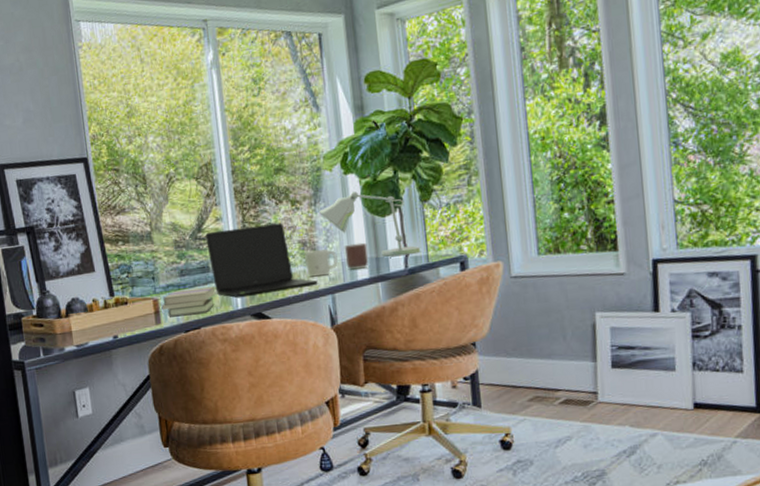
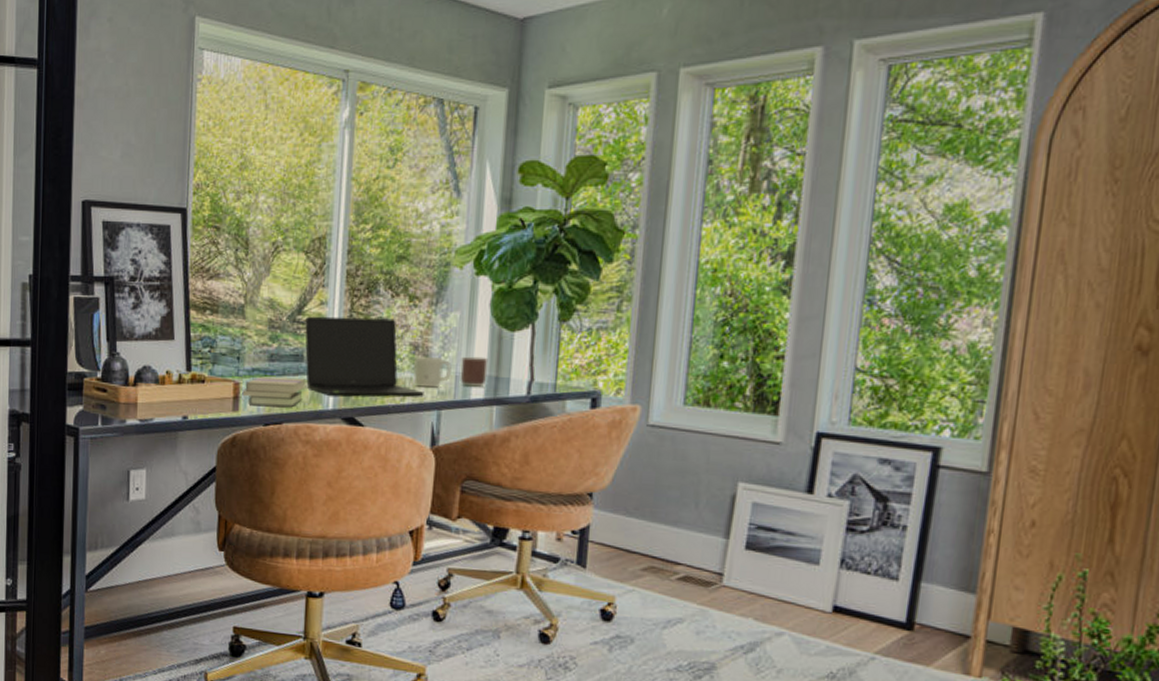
desk lamp: present [319,191,421,258] -> none [440,296,549,381]

